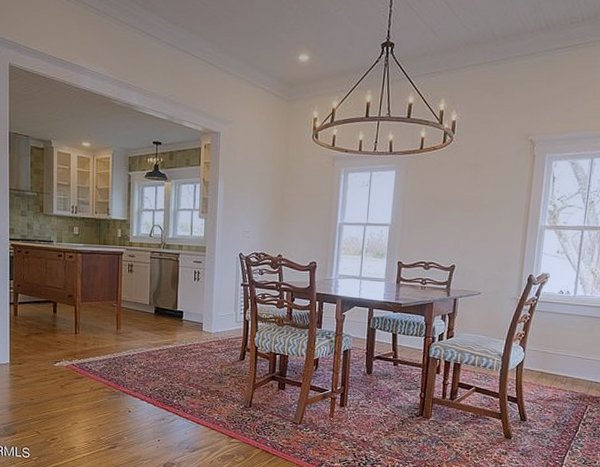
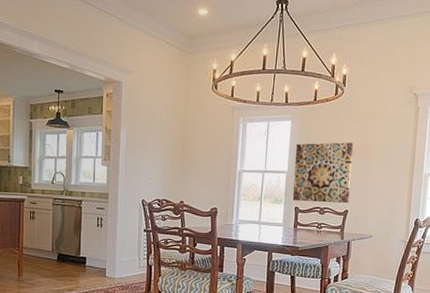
wall art: none [395,193,463,258] -> present [292,142,354,204]

